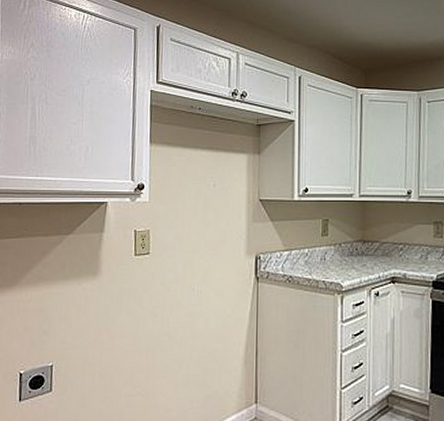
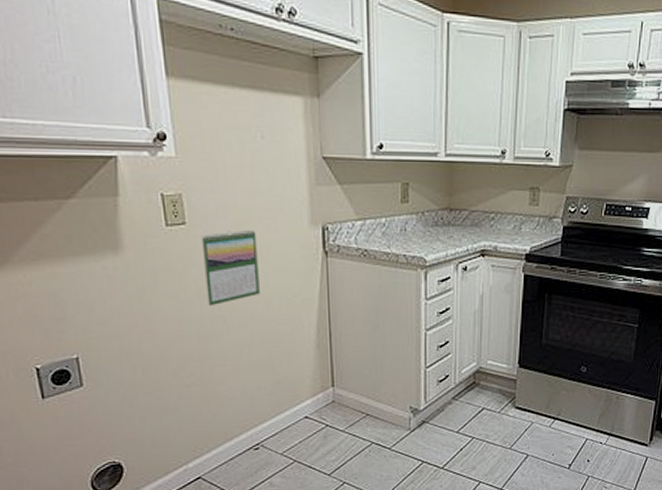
calendar: none [158,259,203,324] -> present [201,230,260,307]

